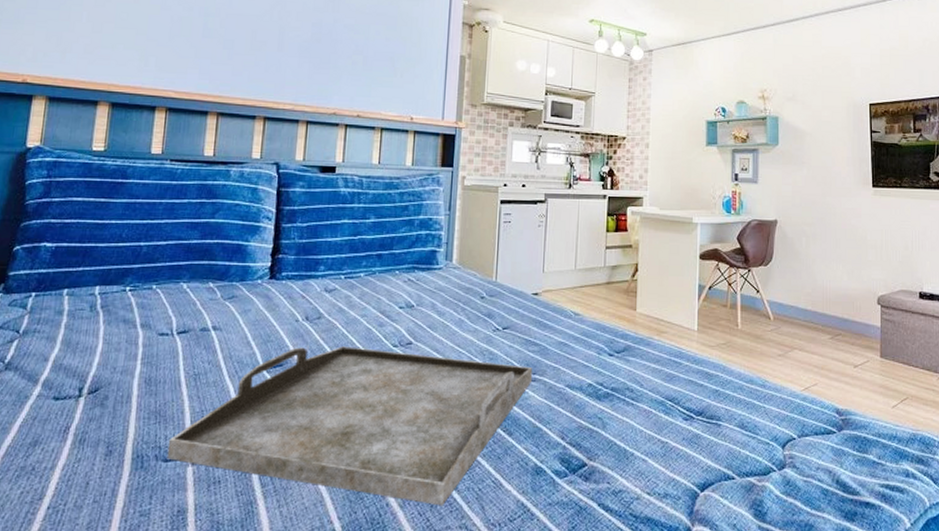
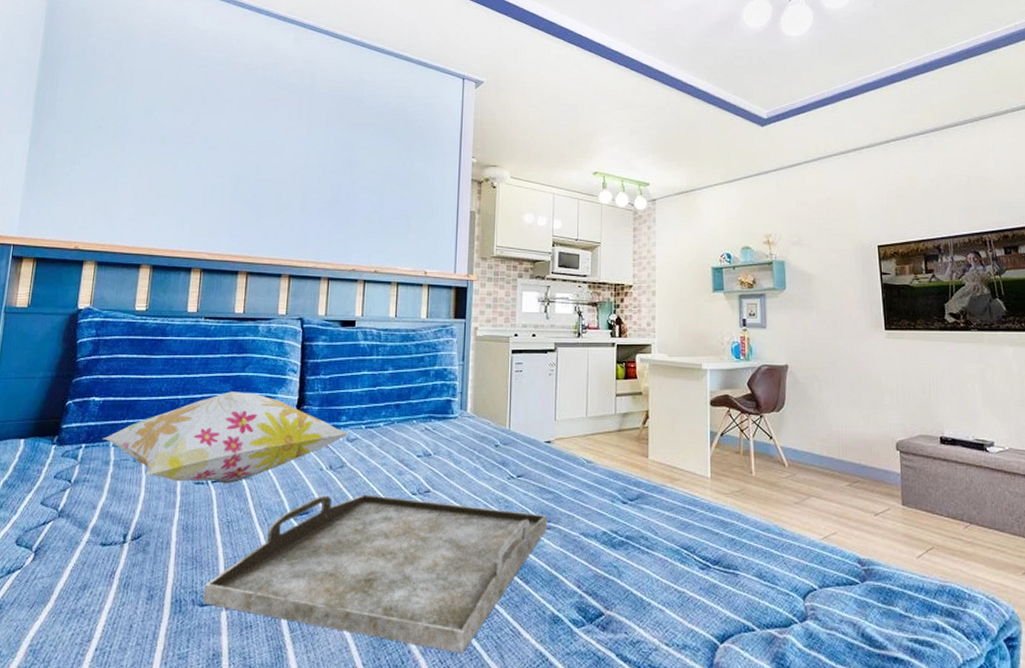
decorative pillow: none [54,239,326,335] -> present [102,391,348,484]

